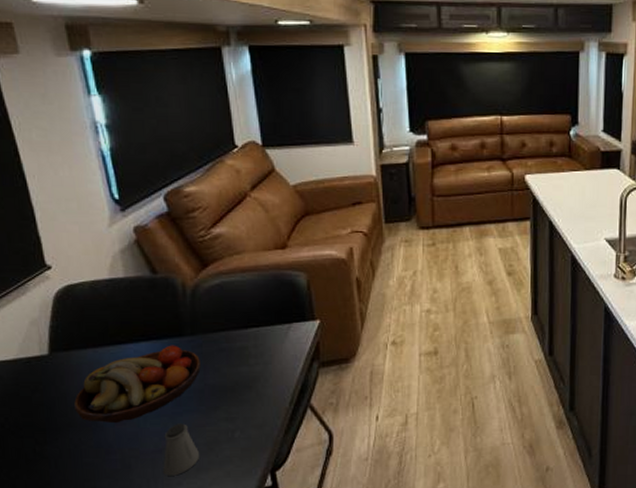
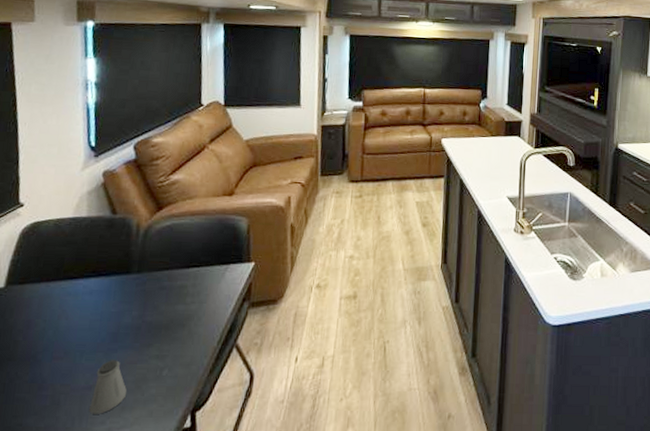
fruit bowl: present [74,345,201,422] -> none [18,281,142,357]

